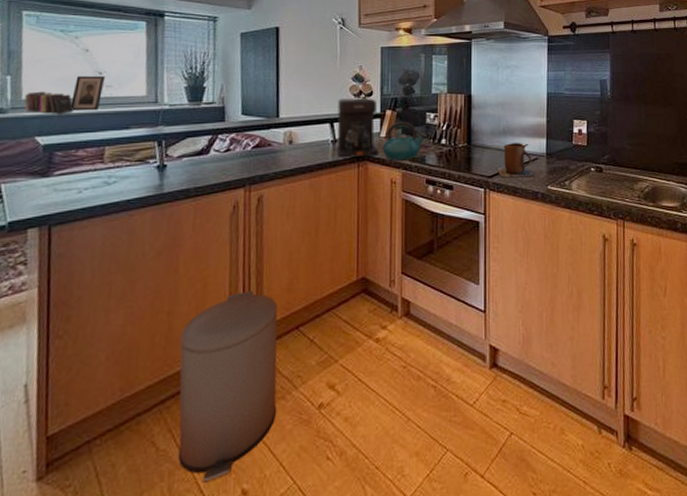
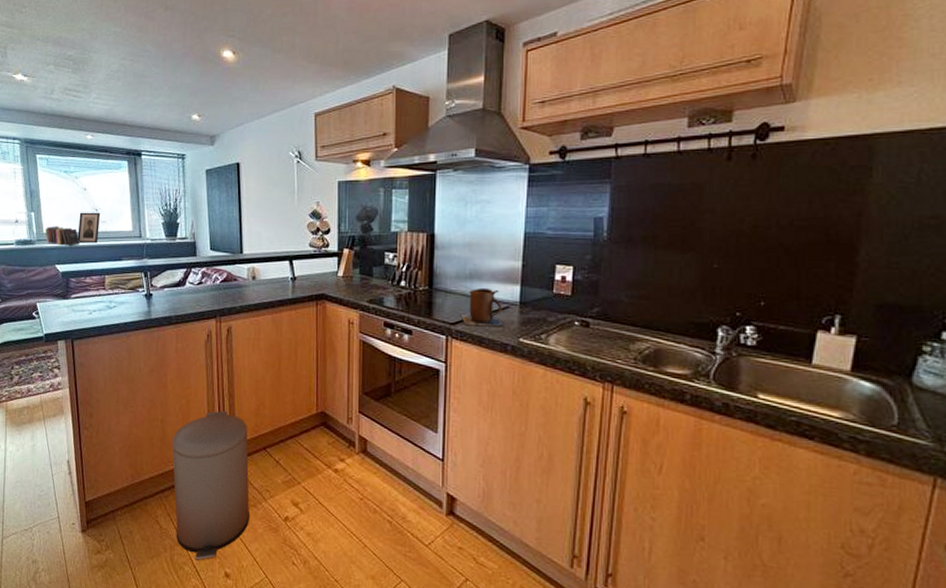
coffee maker: present [336,98,379,158] -> none [296,236,337,296]
kettle: present [382,121,426,161] -> none [340,261,384,301]

